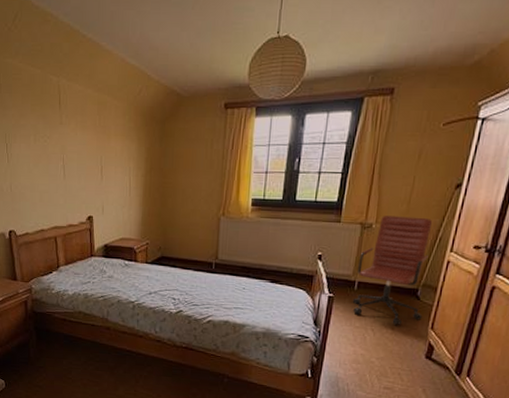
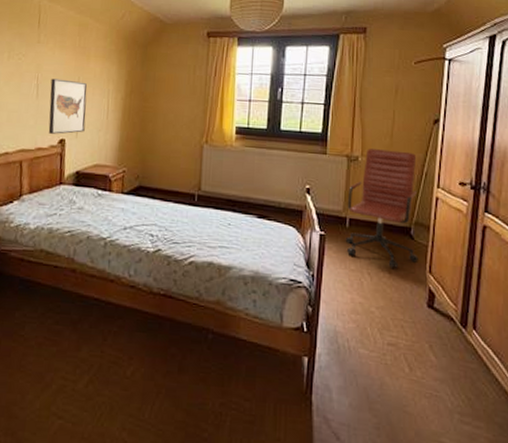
wall art: none [75,159,110,212] -> present [48,78,87,134]

